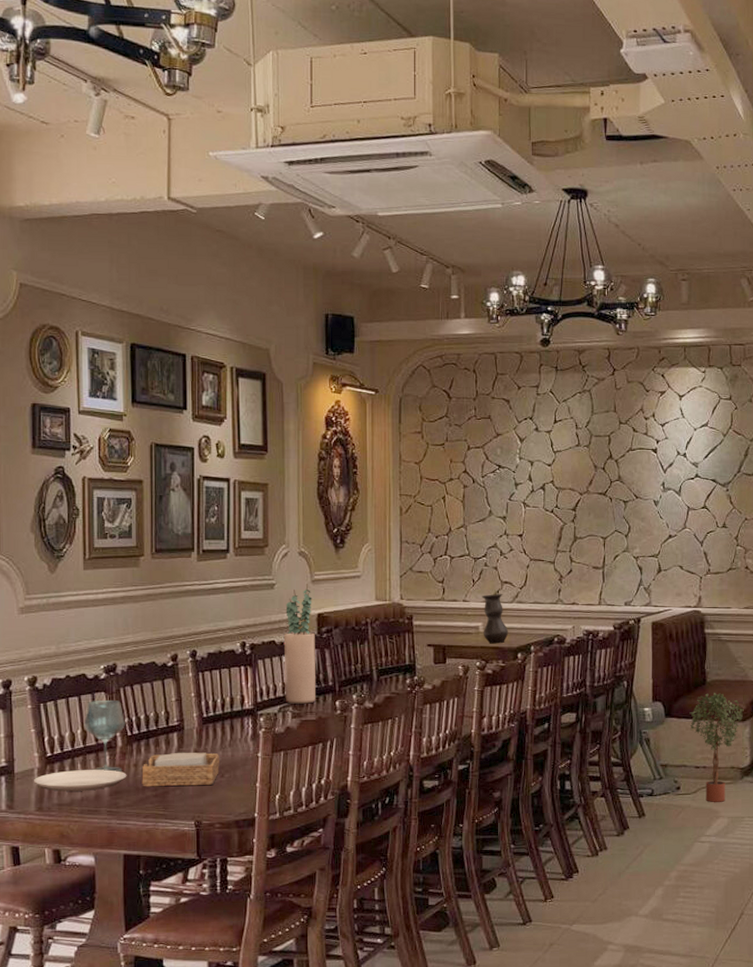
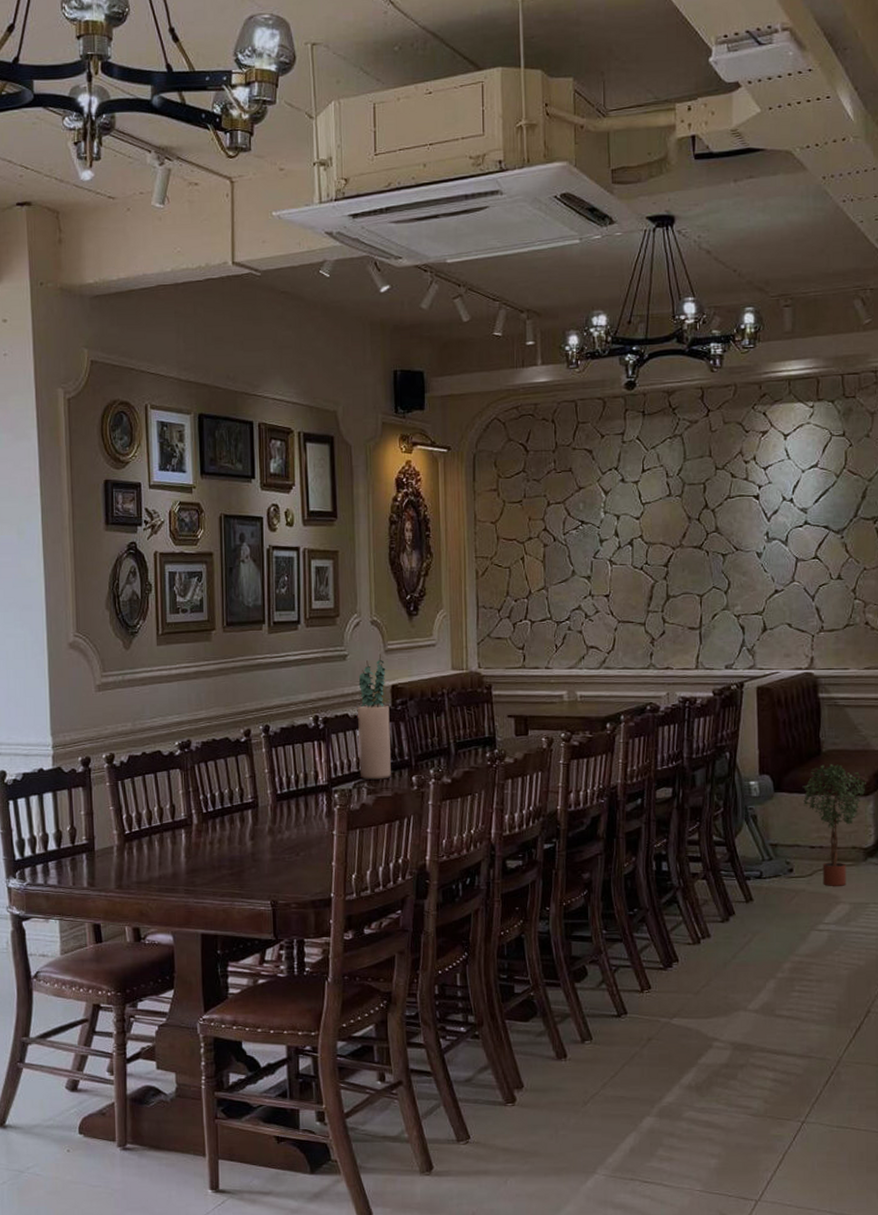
plate: present [33,769,127,792] -> none [112,847,203,869]
wine glass: present [84,699,125,772] -> none [160,776,200,850]
napkin holder: present [142,752,219,787] -> none [217,829,294,866]
vase: present [482,594,509,645] -> none [566,660,596,715]

